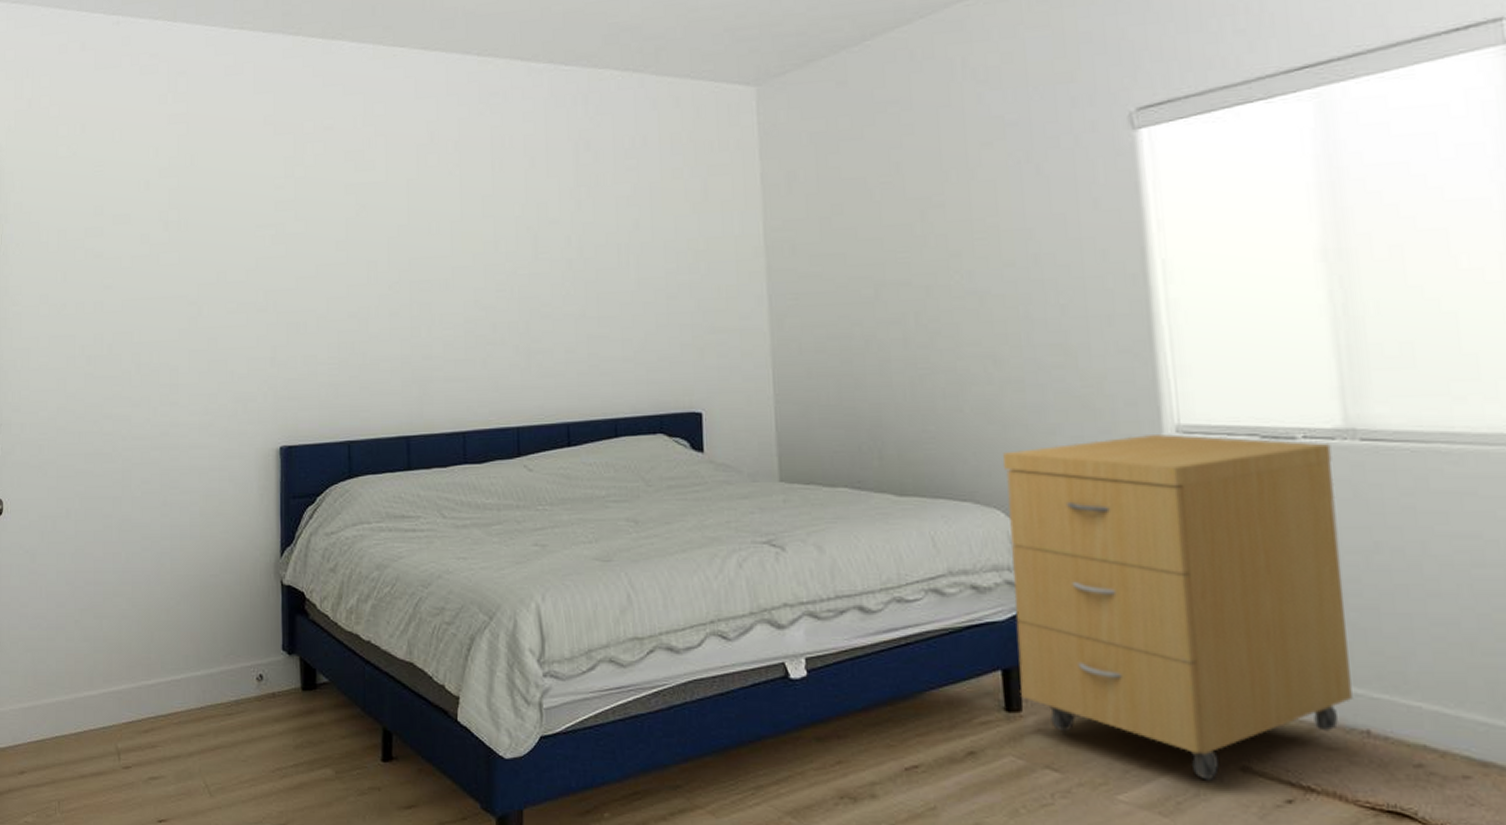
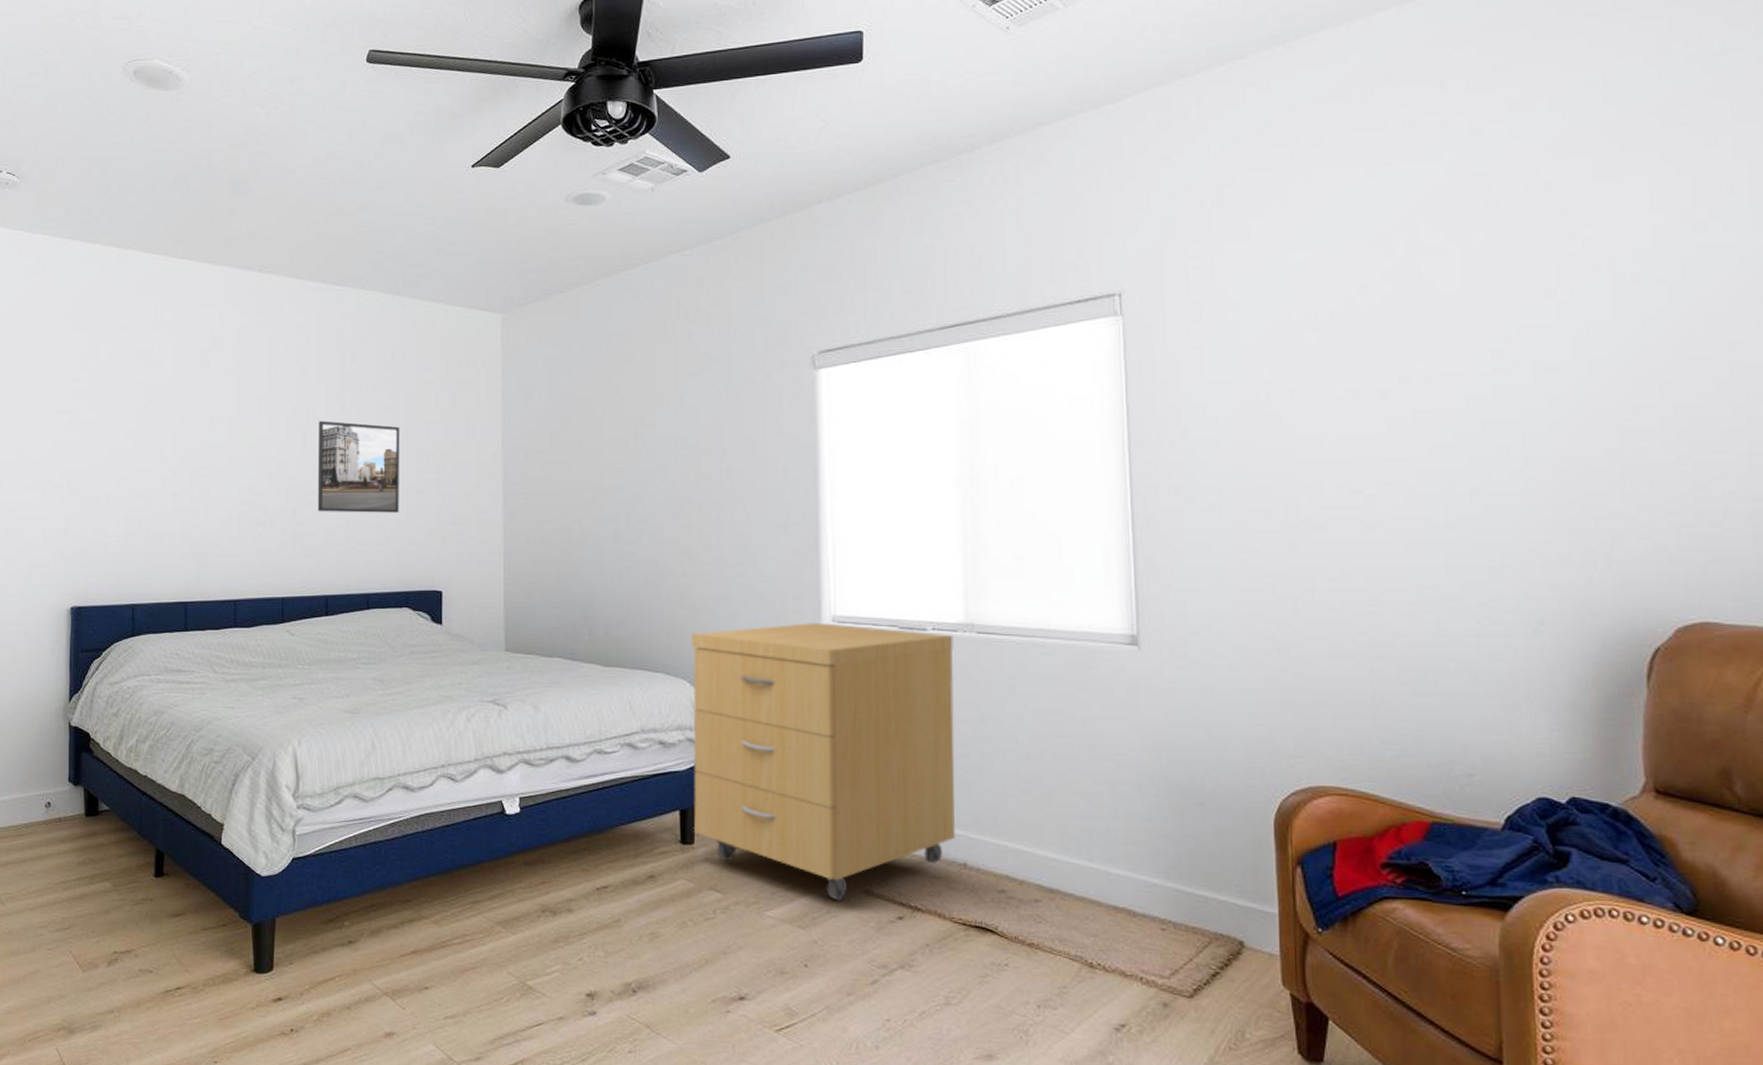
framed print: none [551,220,648,326] -> present [317,420,399,513]

